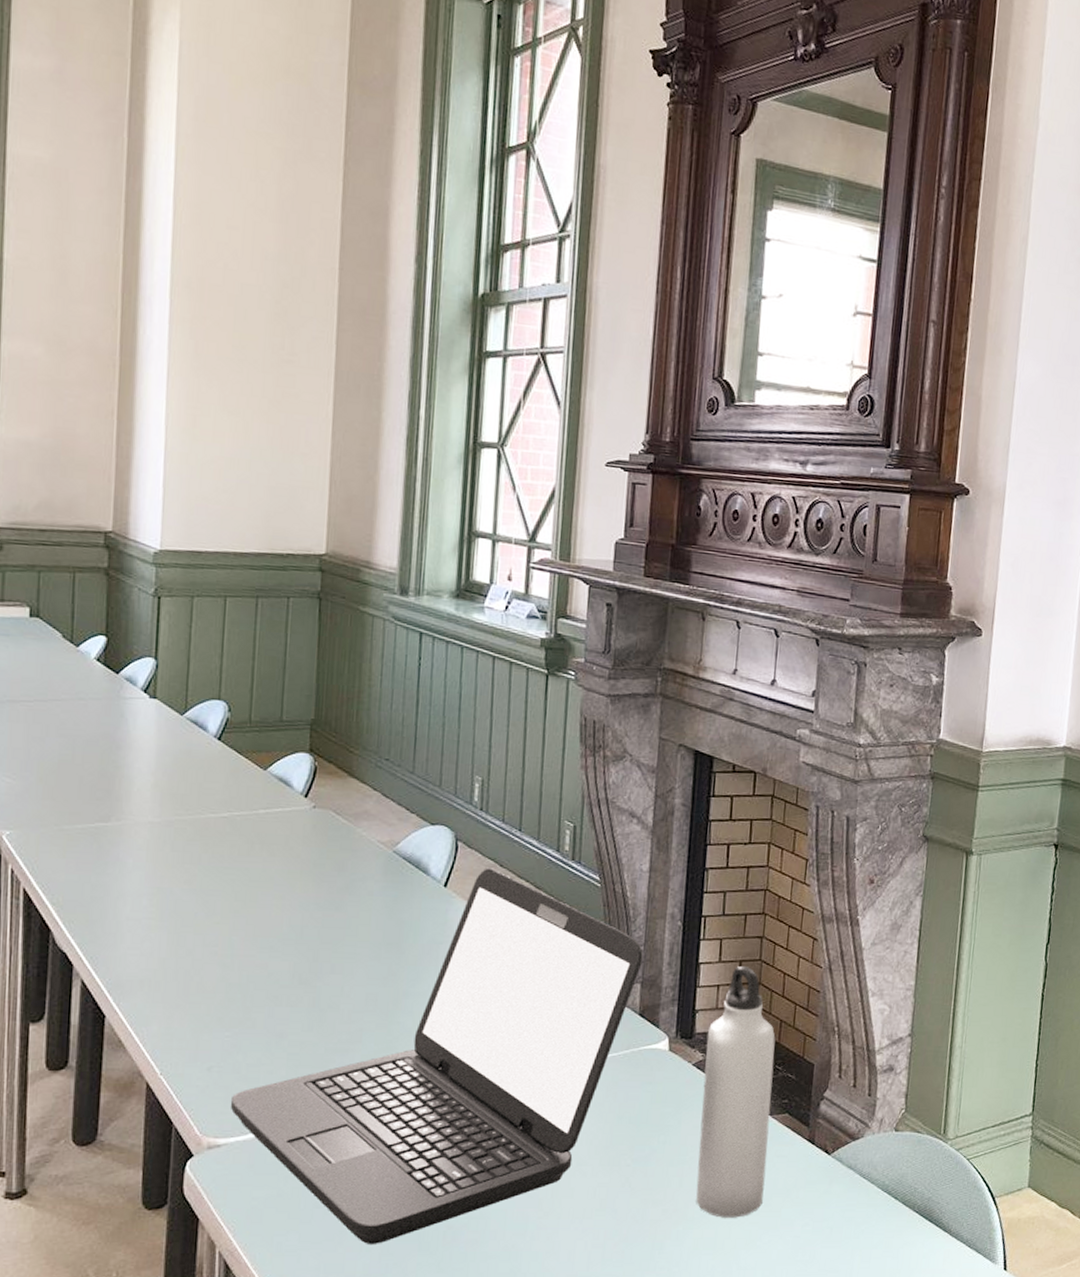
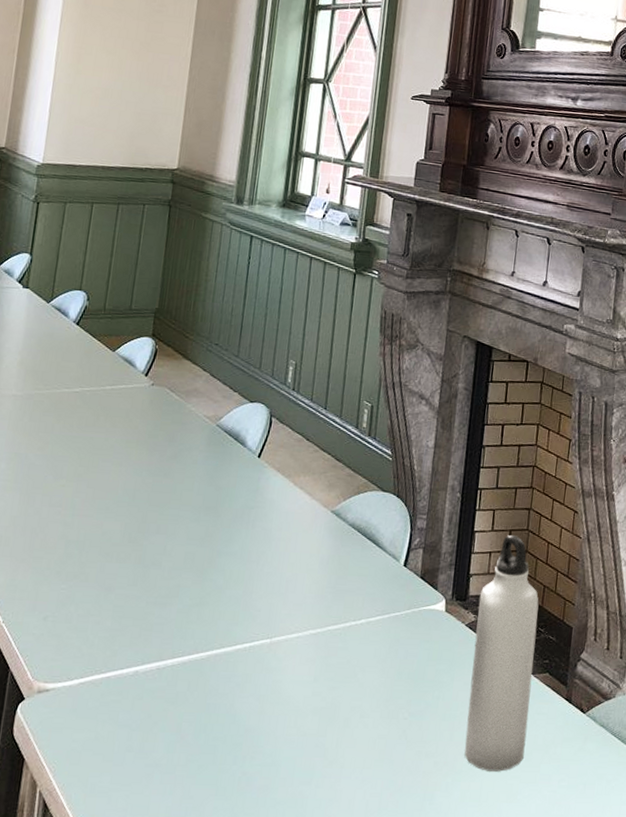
laptop: present [230,867,643,1244] -> none [60,441,426,788]

